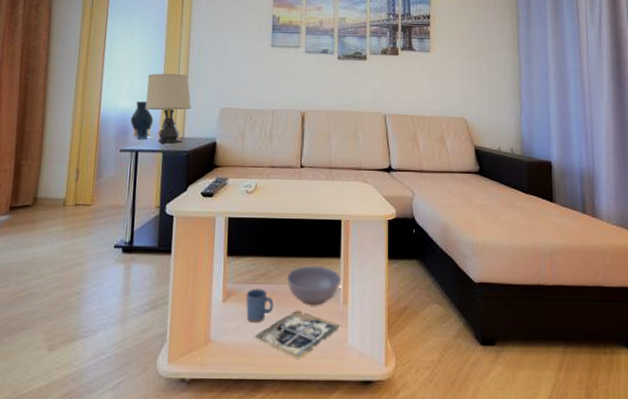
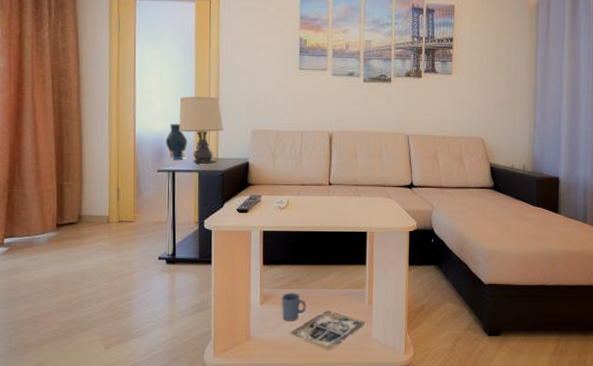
bowl: present [286,265,341,305] -> none [317,272,366,305]

